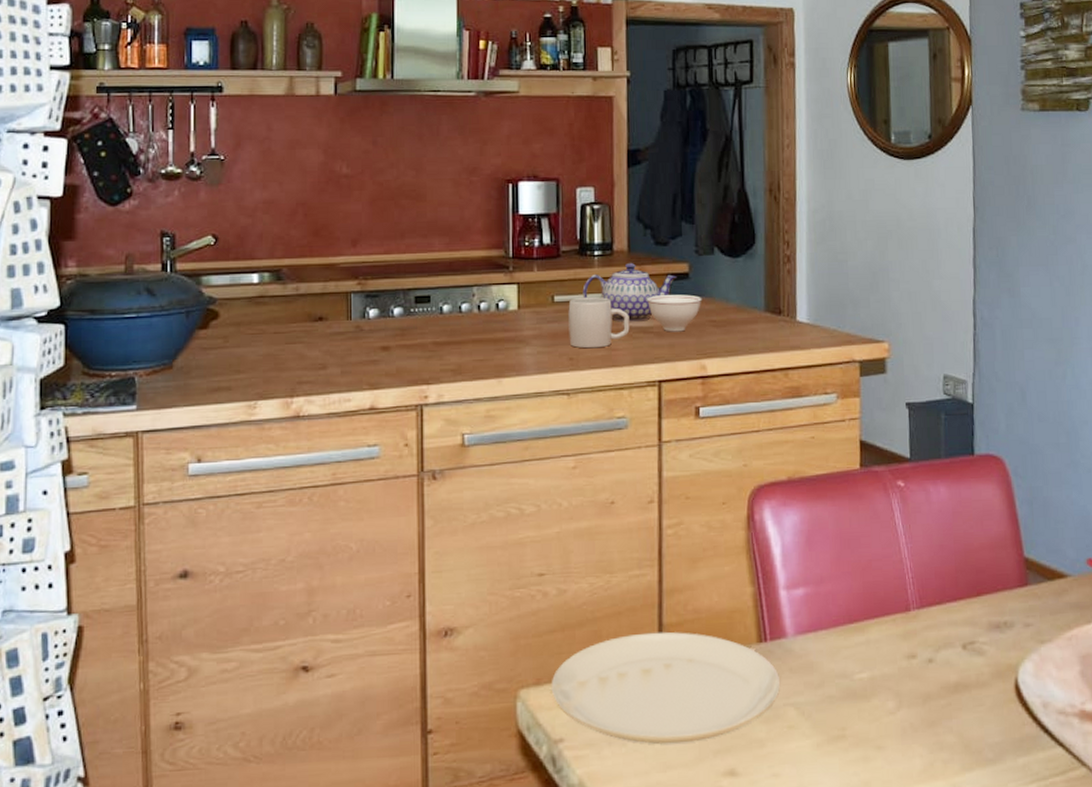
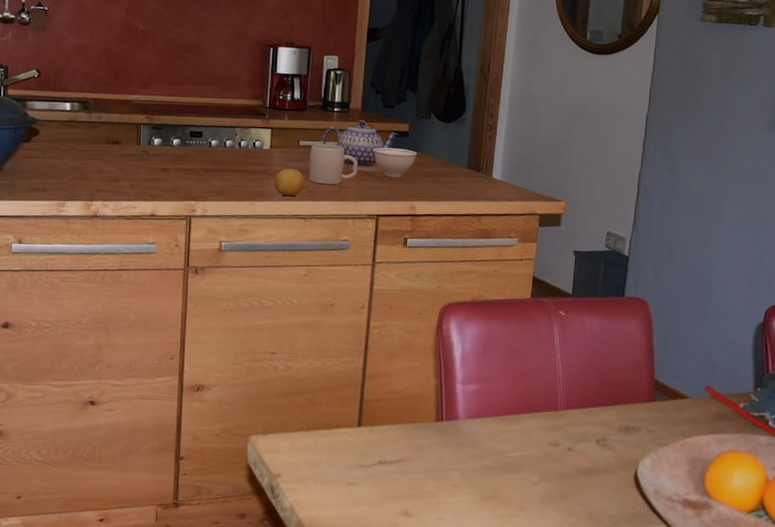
fruit: none [526,331,564,368] -> present [274,168,304,197]
plate: present [551,631,781,744] -> none [274,404,451,488]

